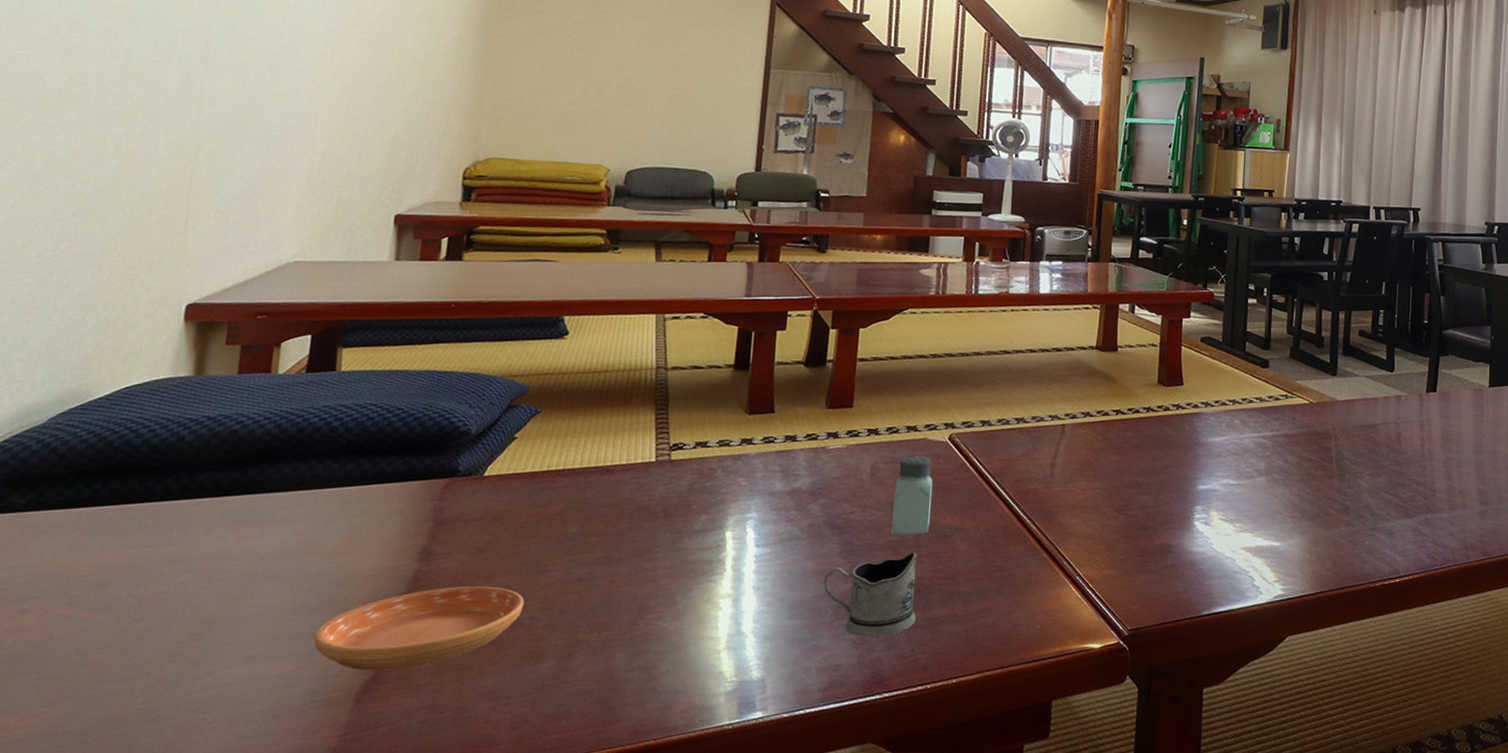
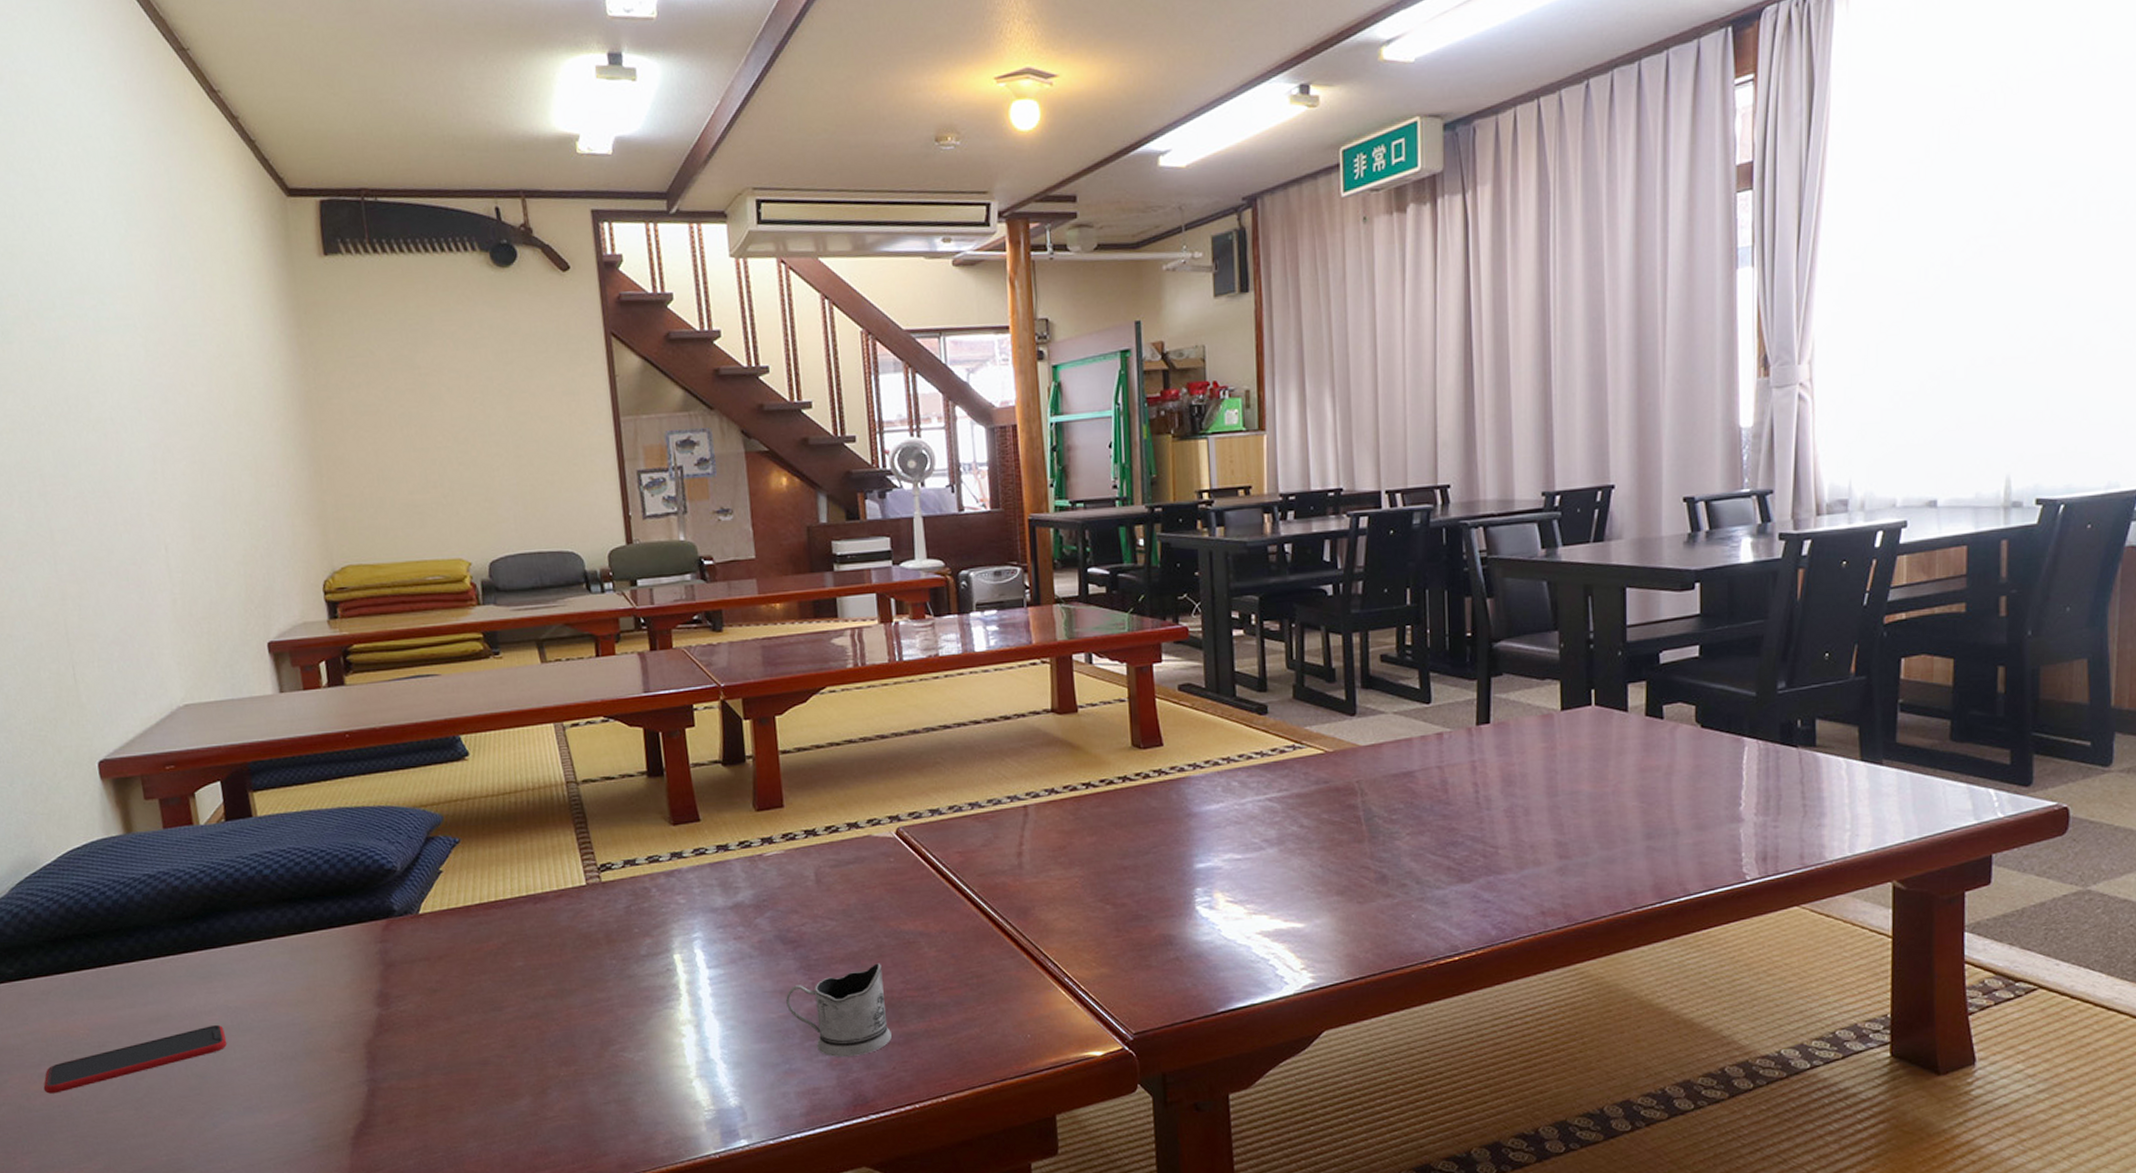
smartphone: none [20,571,247,632] -> present [43,1025,227,1094]
saucer: present [313,586,525,670] -> none [300,1026,488,1115]
saltshaker: present [891,456,933,535] -> none [845,856,891,946]

